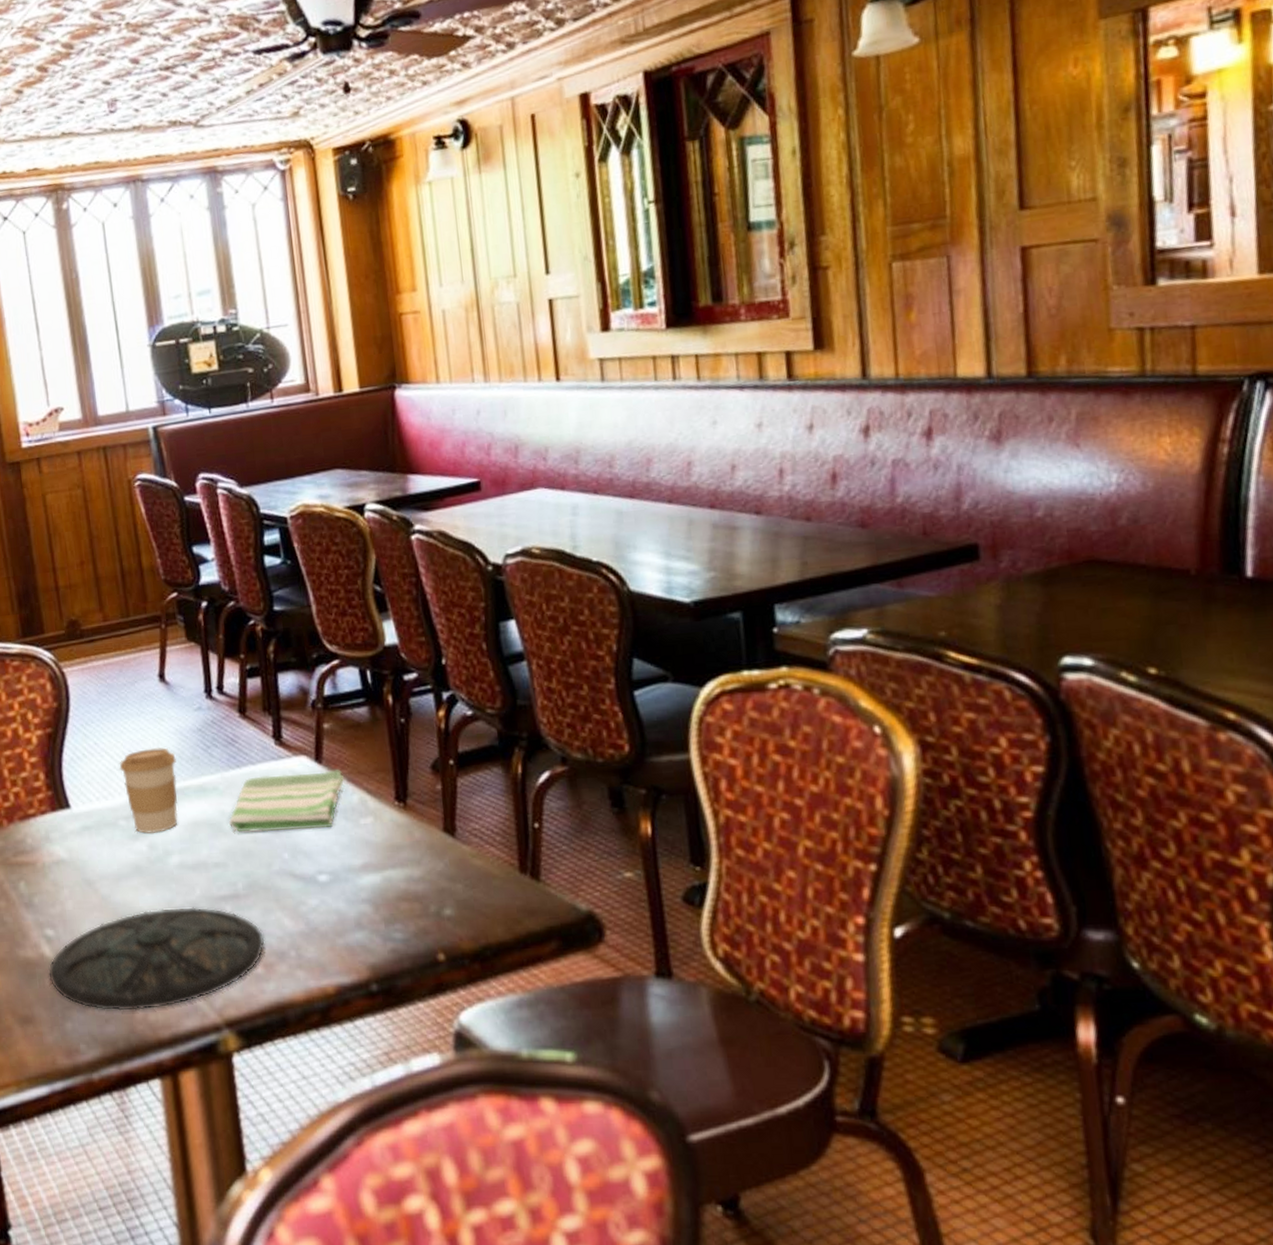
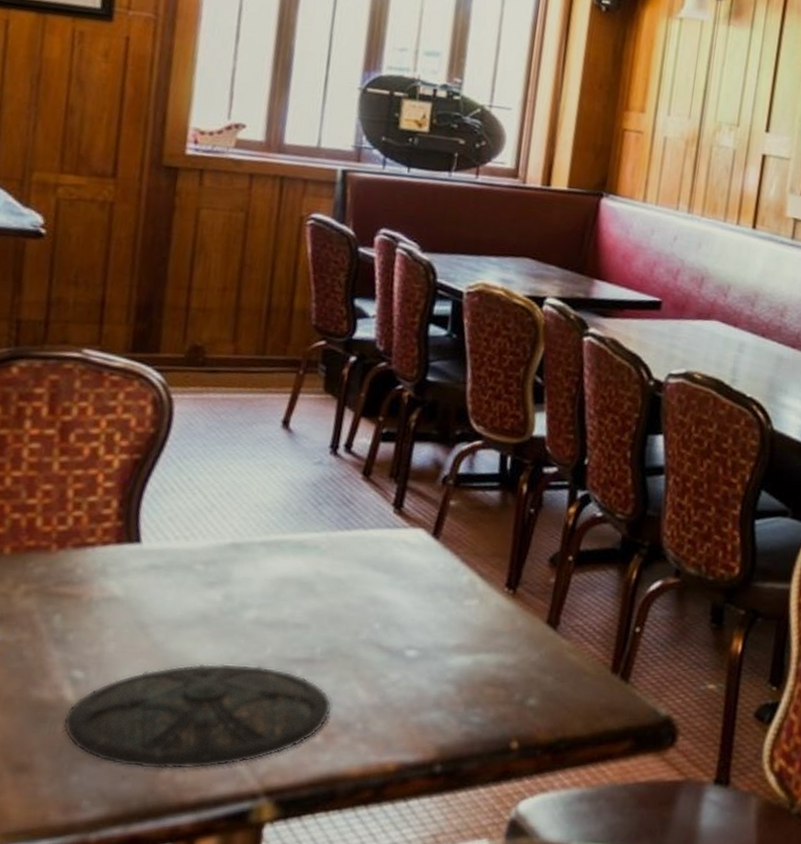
coffee cup: present [119,747,178,834] -> none [211,494,280,584]
dish towel: present [228,769,345,833] -> none [322,541,460,604]

